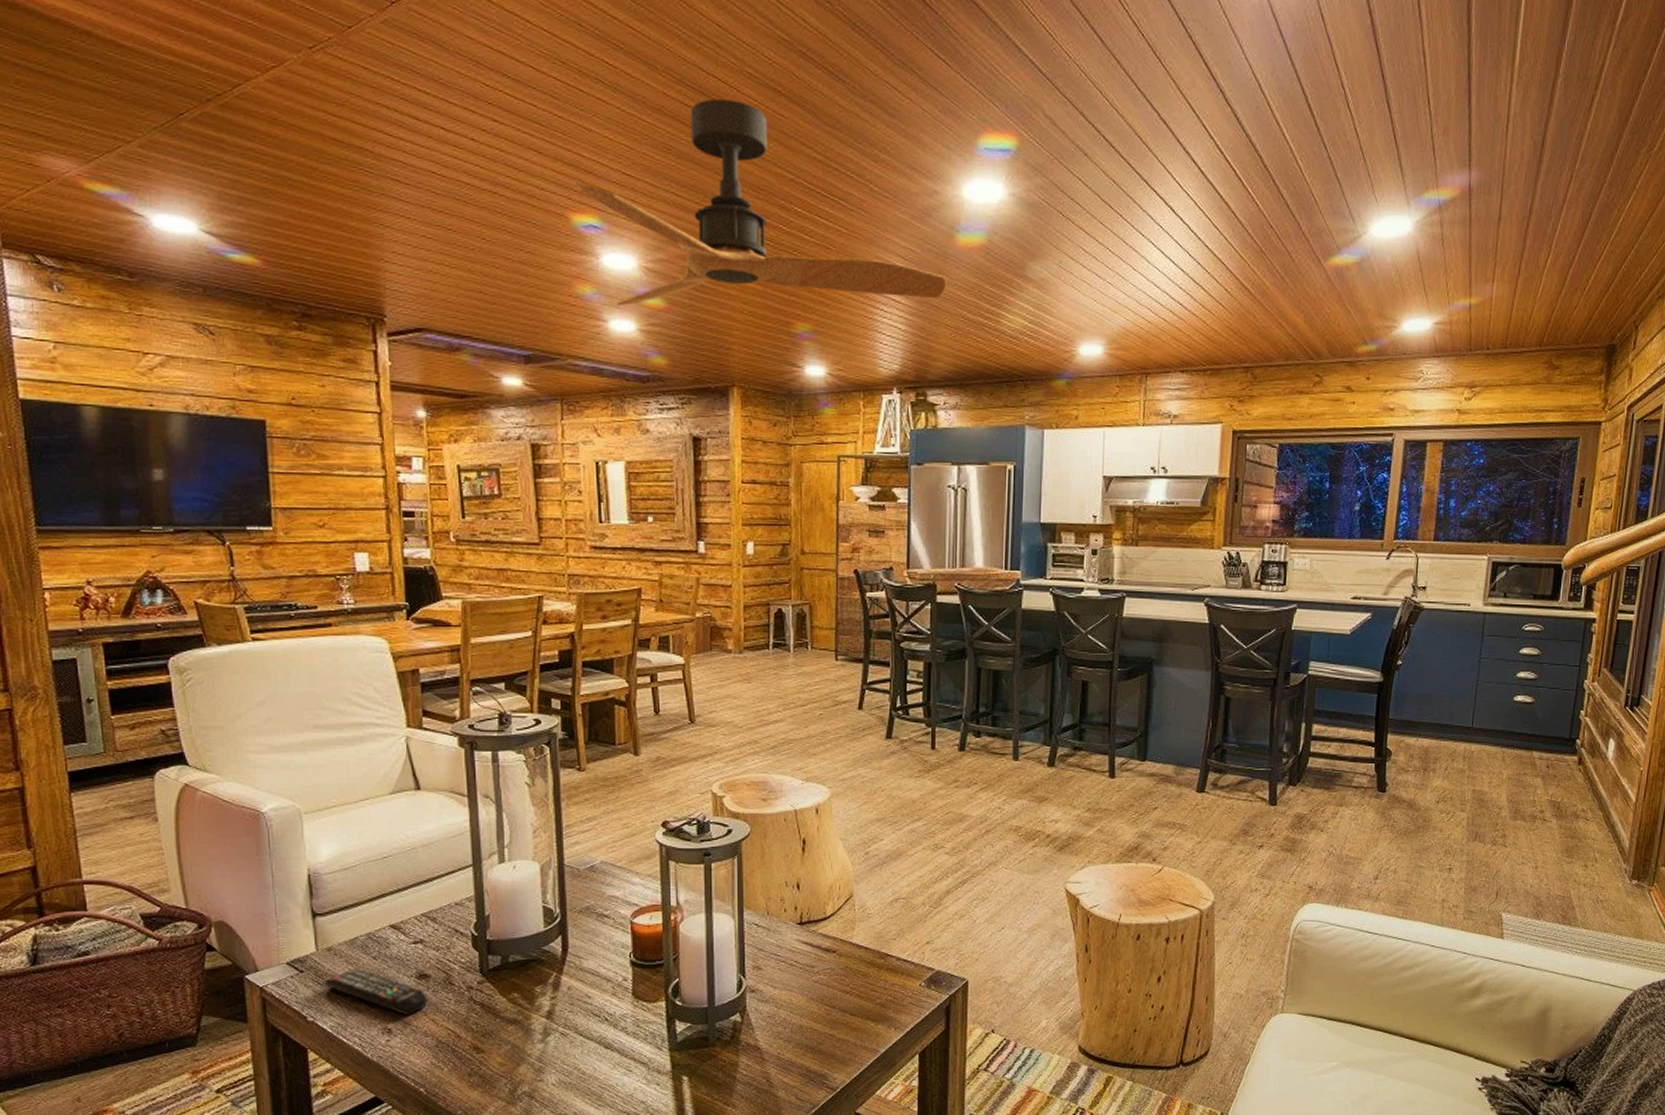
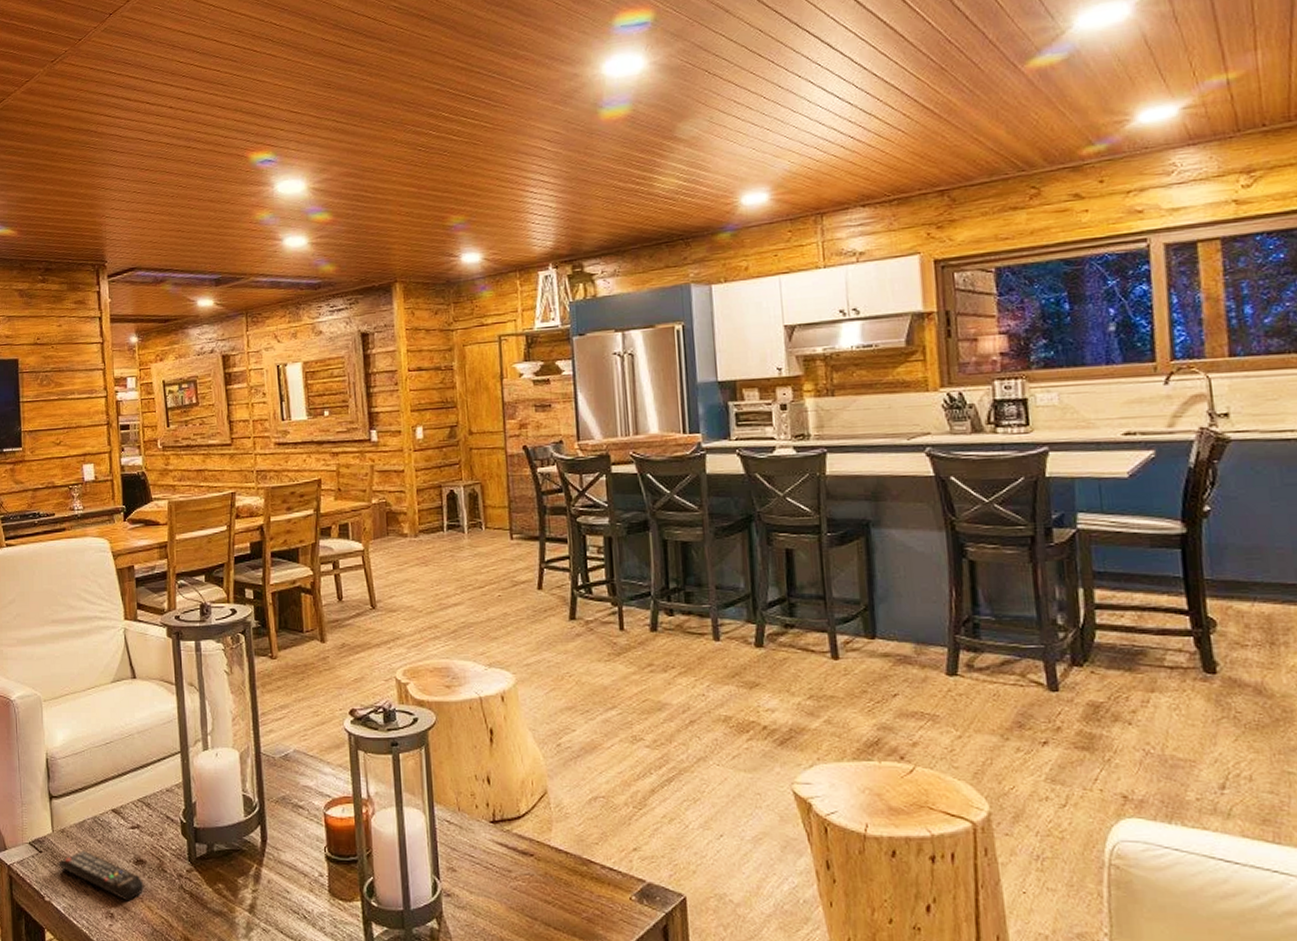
ceiling fan: present [575,99,947,306] -> none [252,32,595,225]

